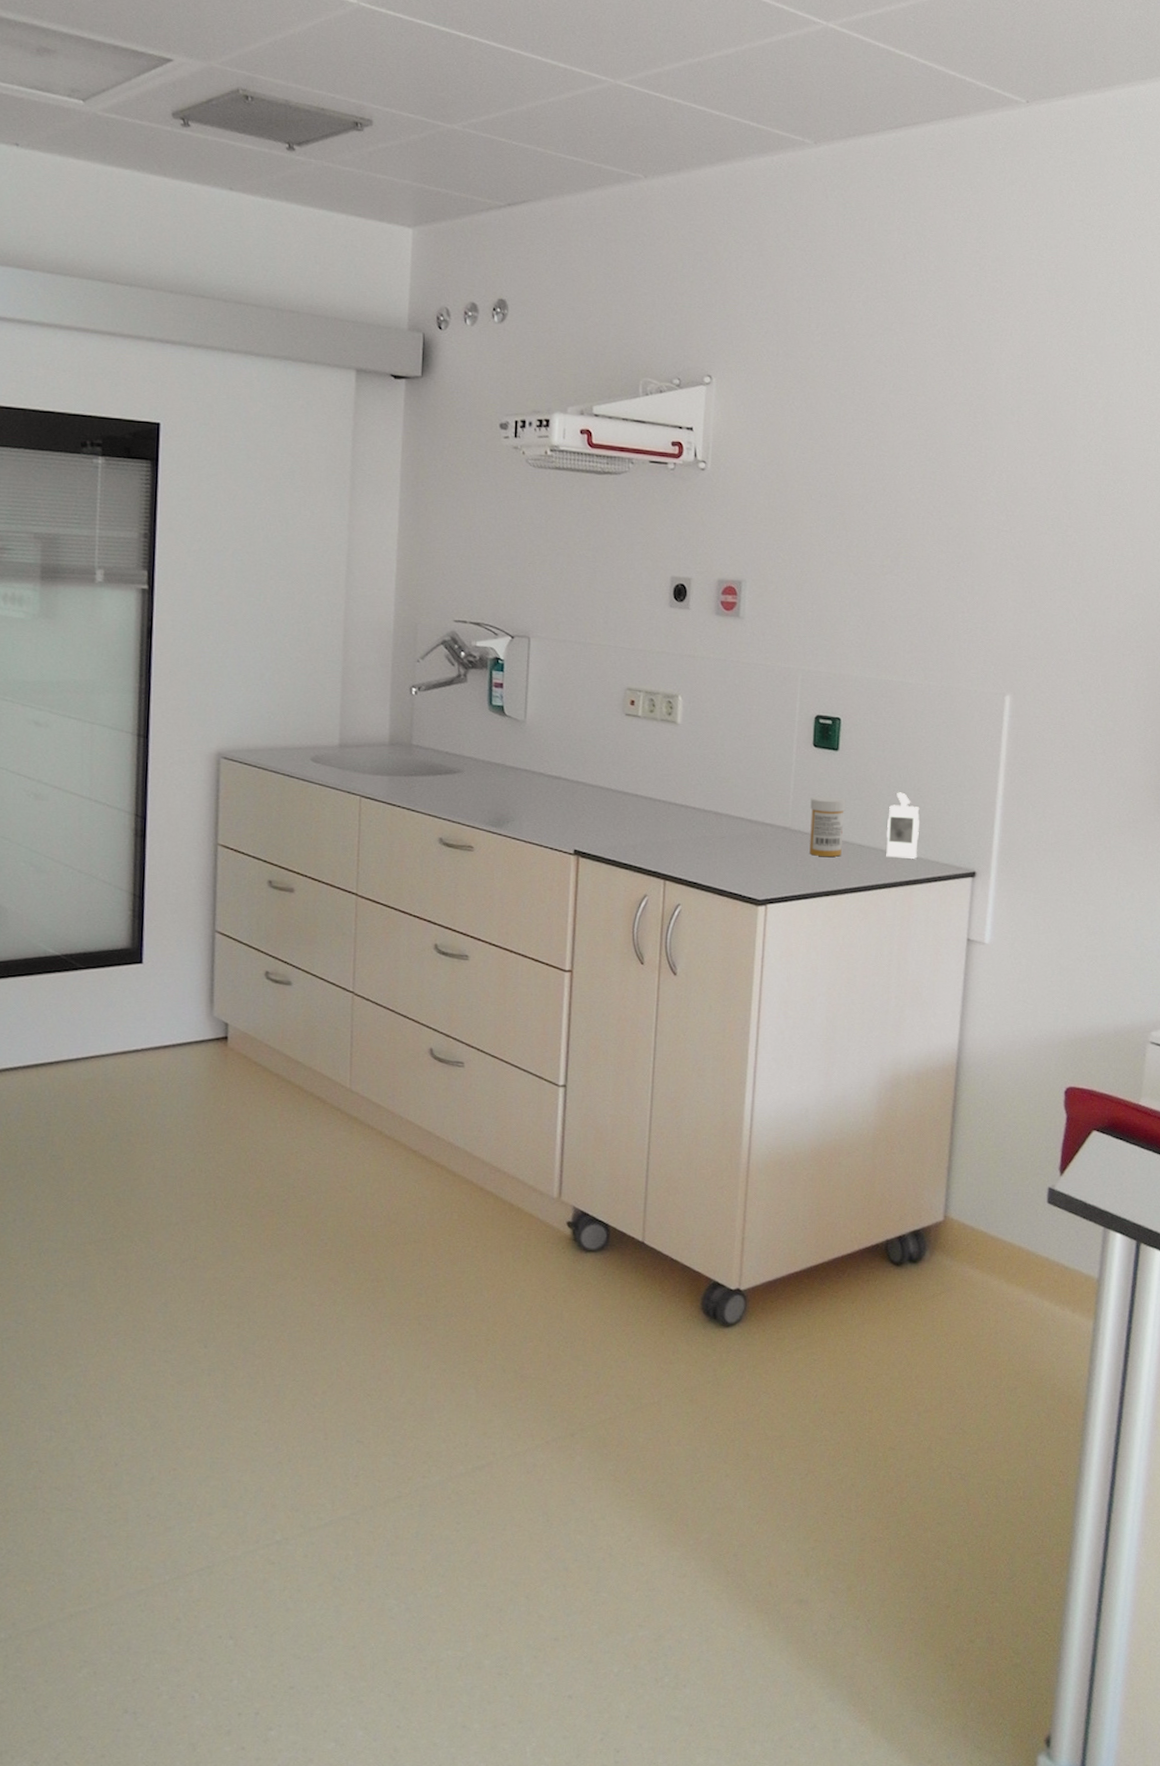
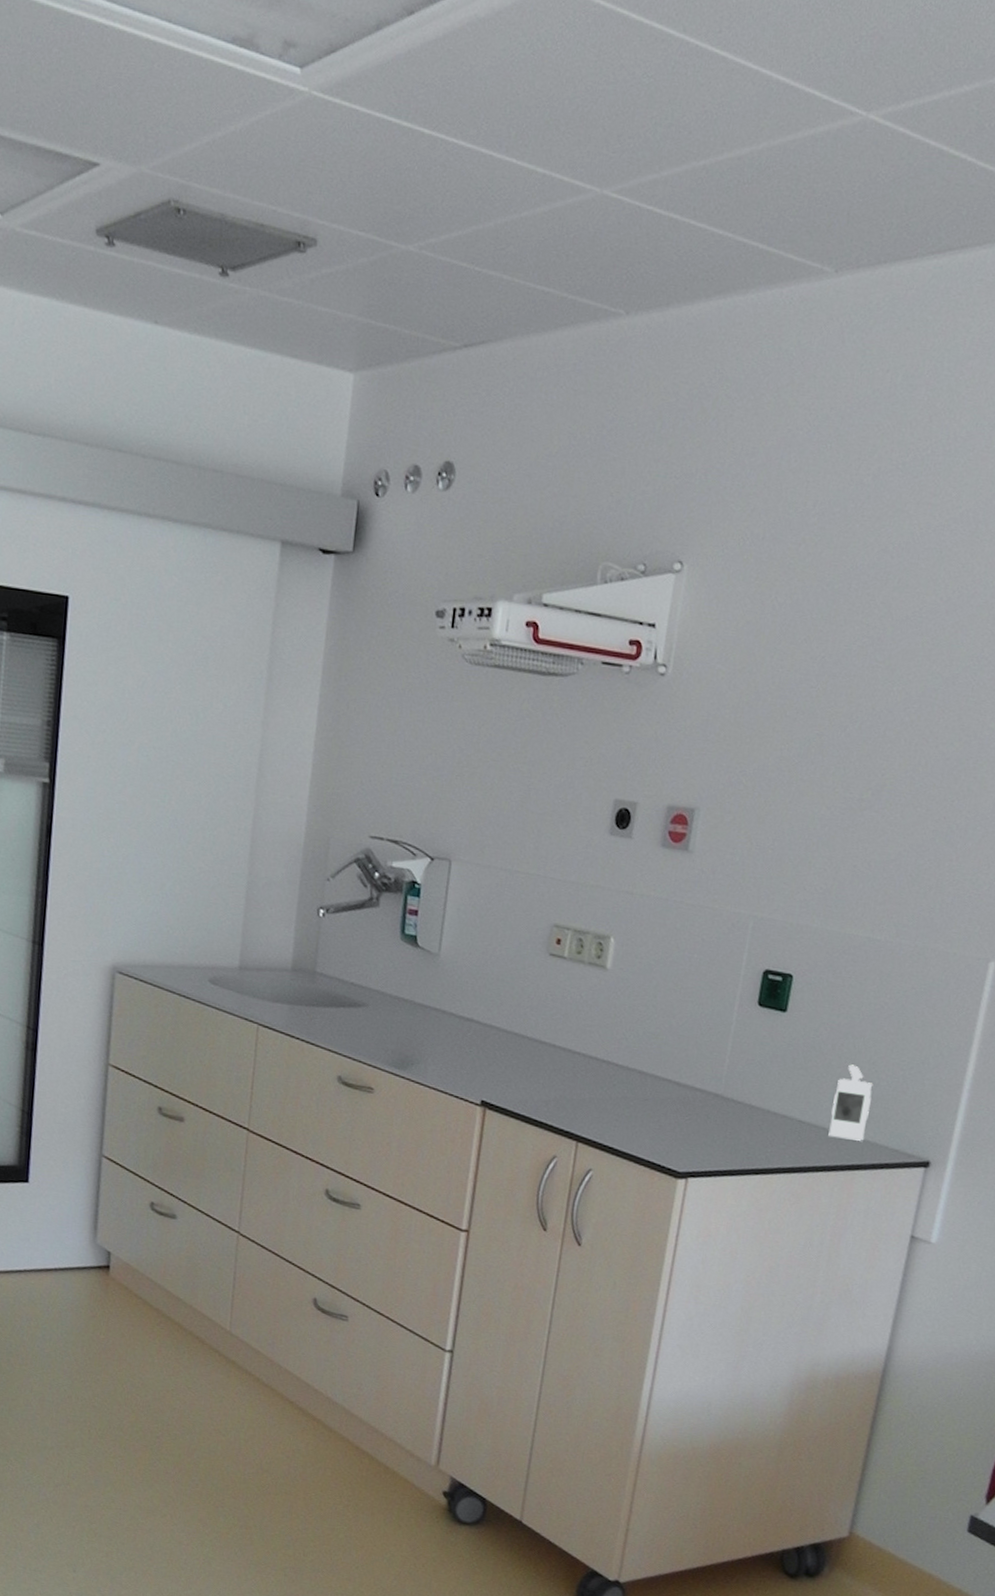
pill bottle: present [809,796,846,857] -> none [741,1062,789,1132]

